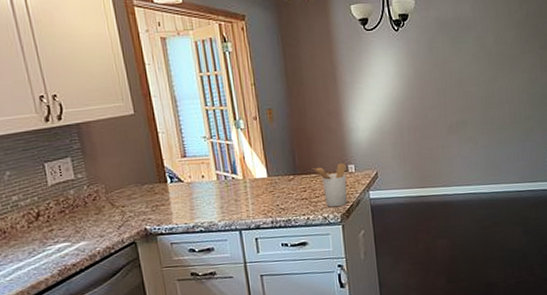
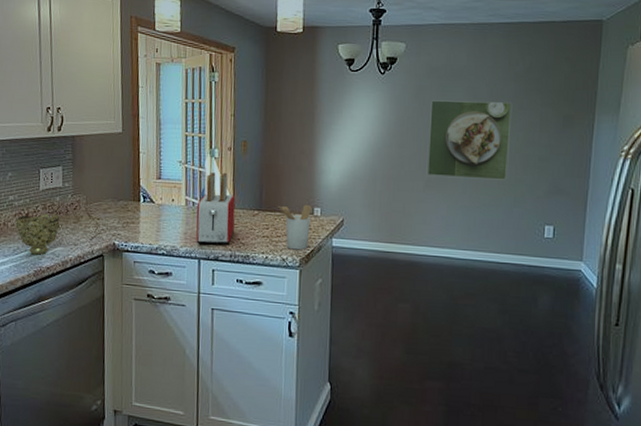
decorative bowl: none [24,208,83,254] -> present [14,213,62,255]
toaster: none [229,142,272,216] -> present [196,172,236,246]
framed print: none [444,47,518,122] -> present [427,100,512,180]

